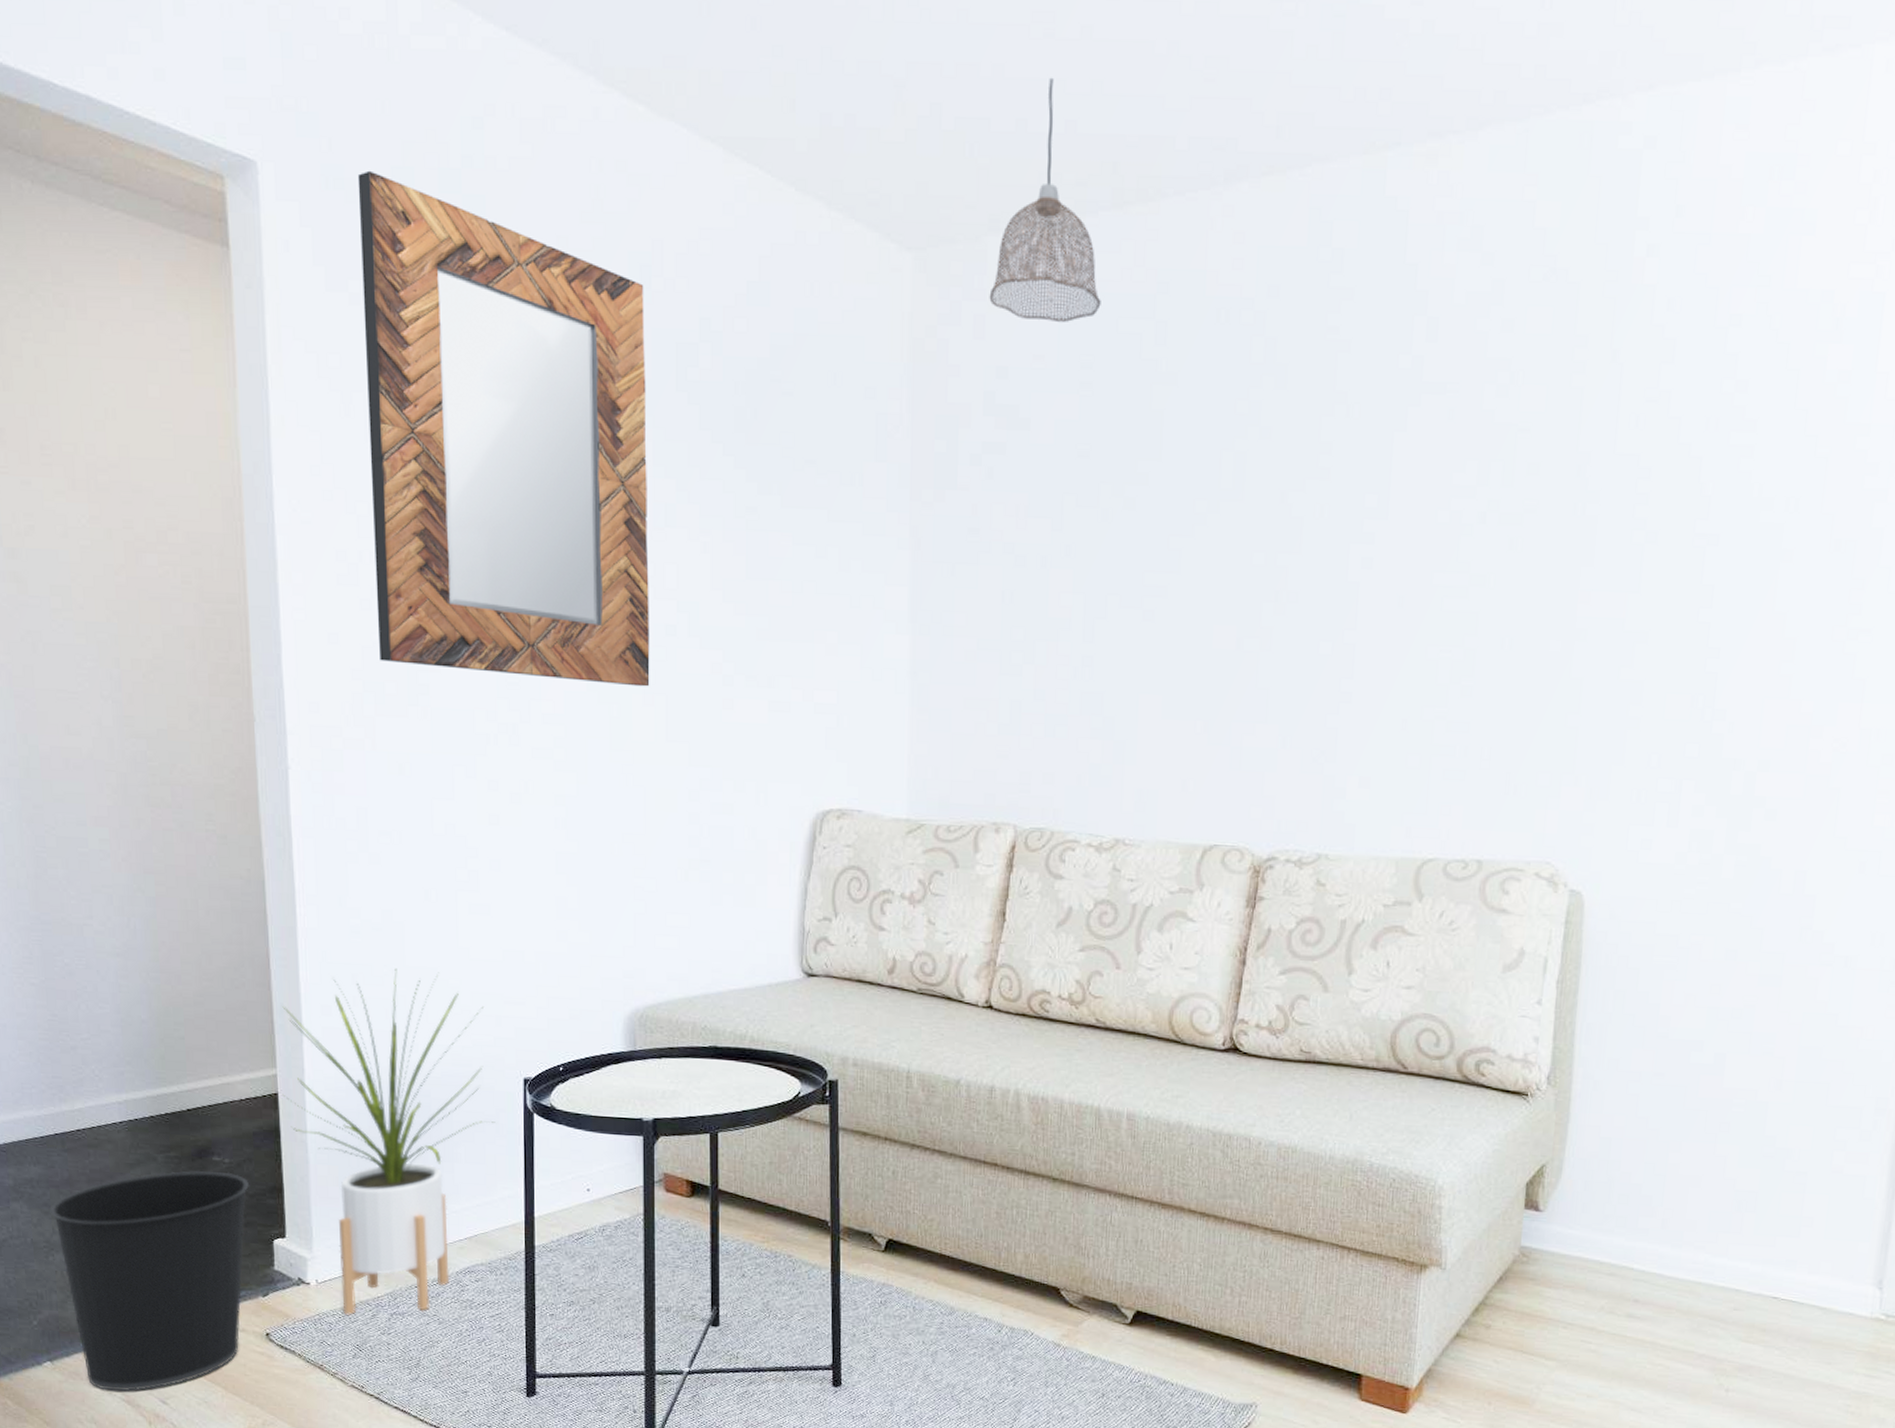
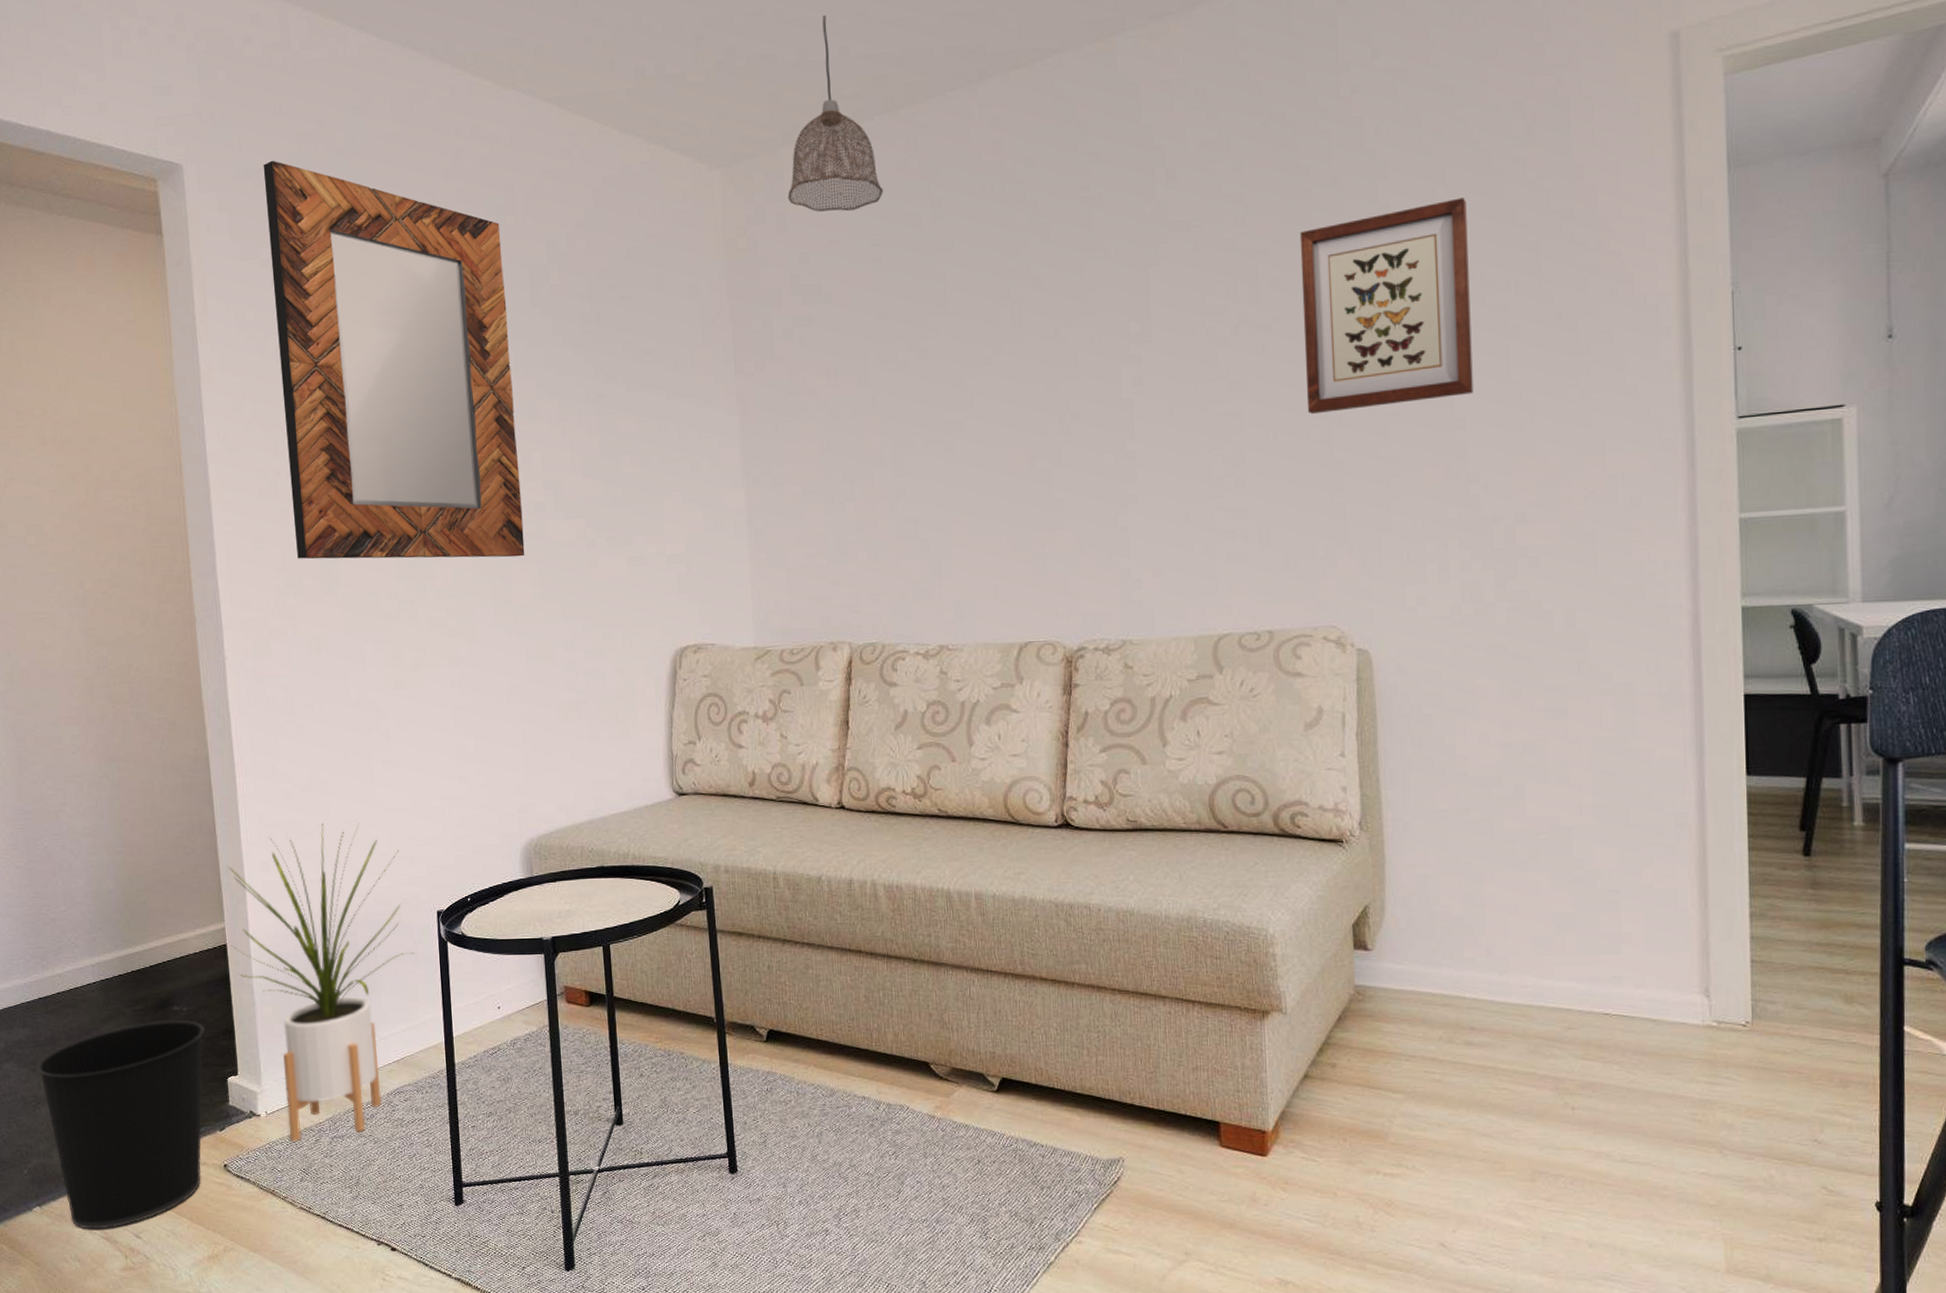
wall art: none [1550,394,1756,624] -> present [1299,198,1473,415]

